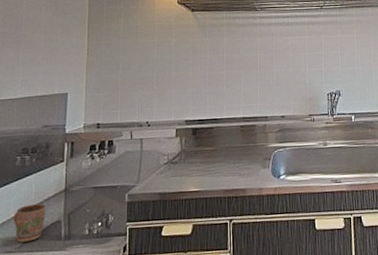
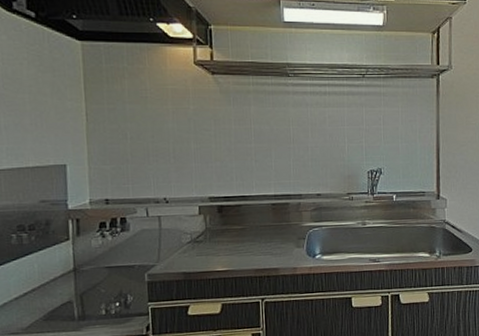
mug: present [13,204,46,242] -> none [15,284,54,324]

